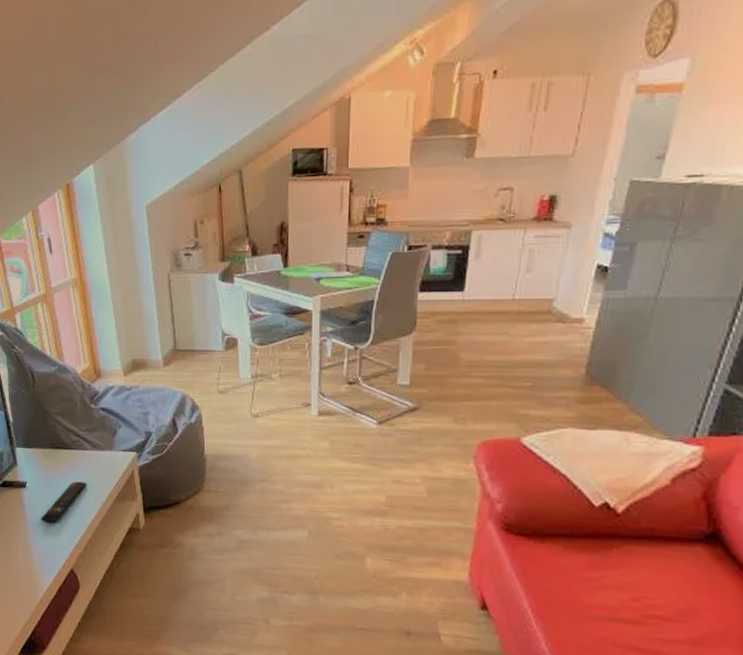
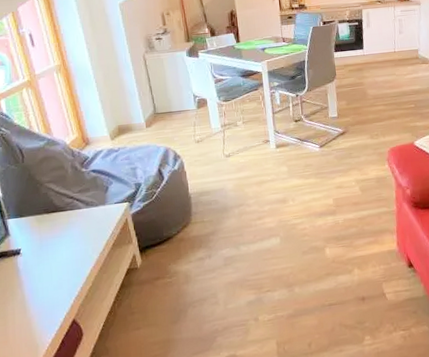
remote control: present [41,481,86,524] -> none [38,237,83,283]

